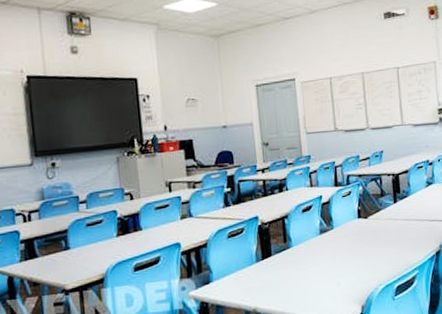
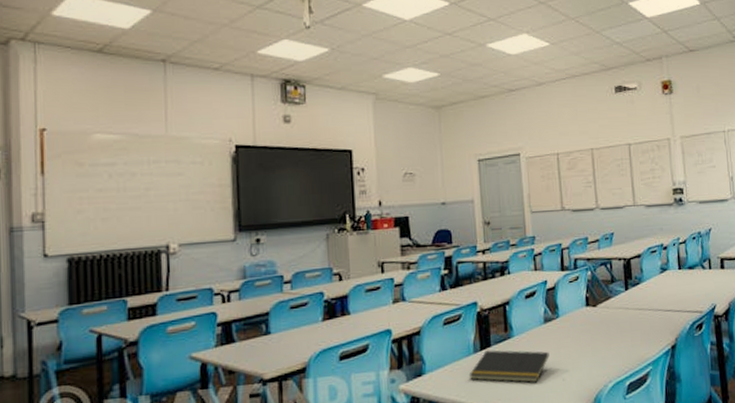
notepad: none [252,259,325,288] -> present [468,350,550,383]

